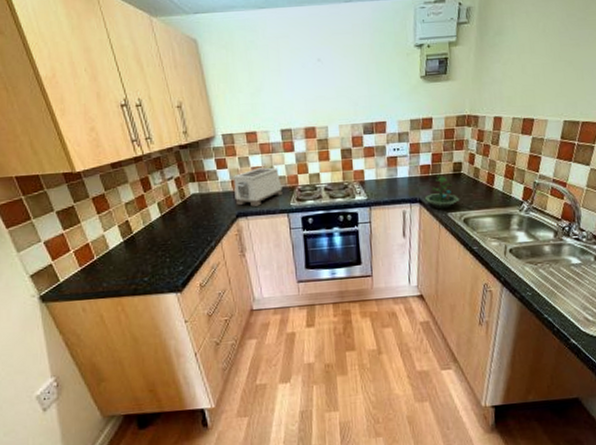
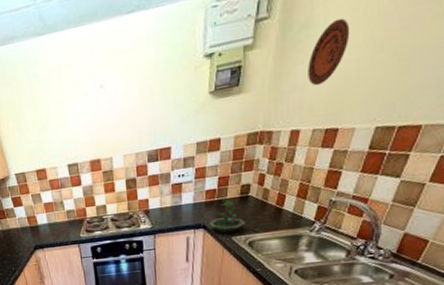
toaster: present [233,167,283,207] -> none [29,202,73,239]
decorative plate: none [503,31,534,82] -> present [308,18,350,86]

